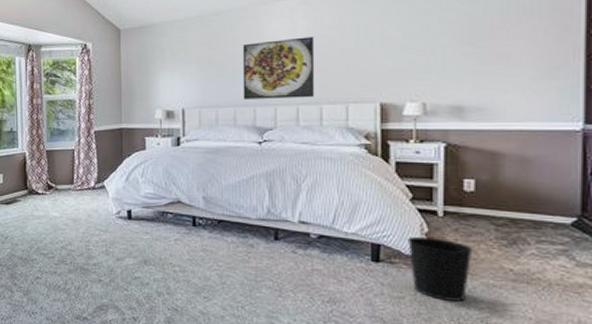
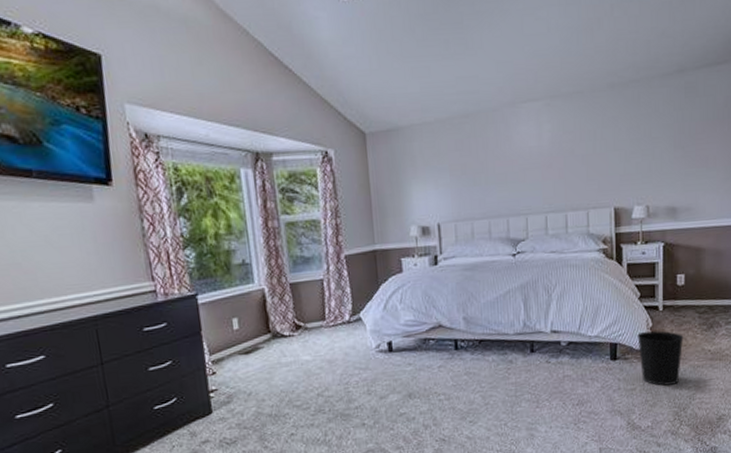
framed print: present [242,36,315,100] -> none [493,141,561,210]

